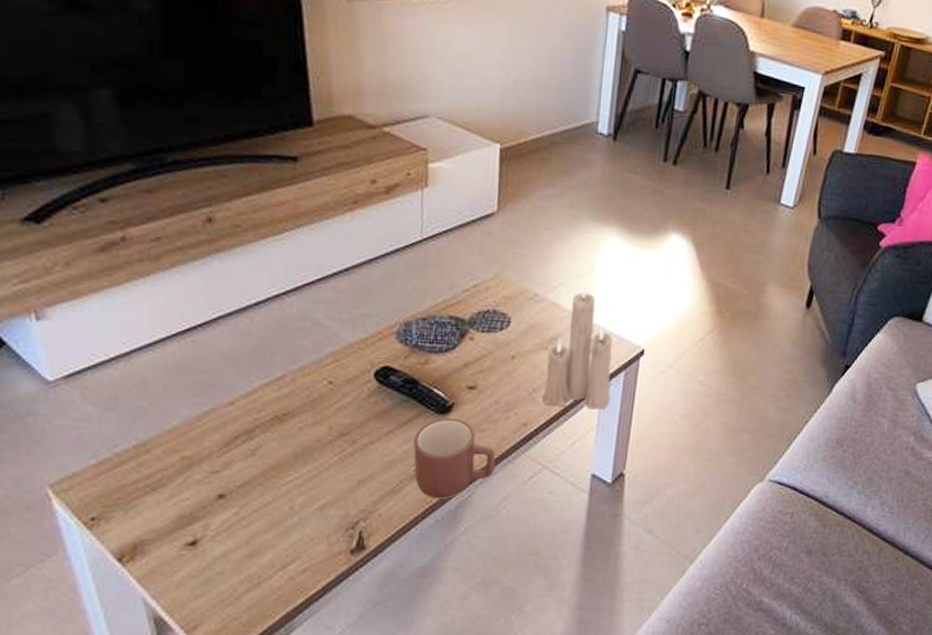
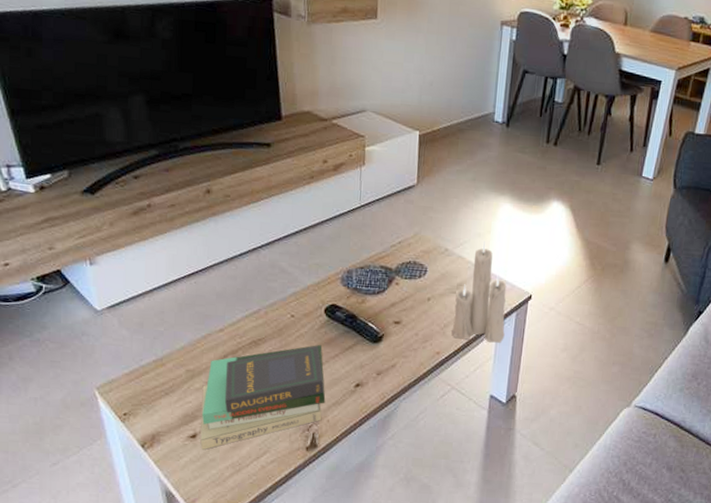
books: none [203,418,377,560] -> present [200,344,326,449]
mug: present [413,418,495,499] -> none [353,346,415,410]

